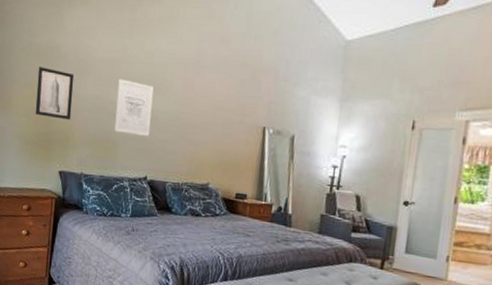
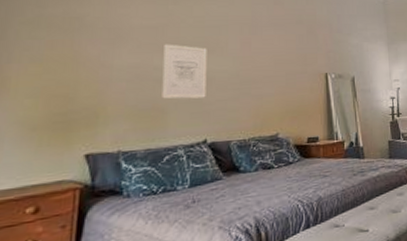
wall art: present [35,66,75,120] -> none [46,39,105,95]

